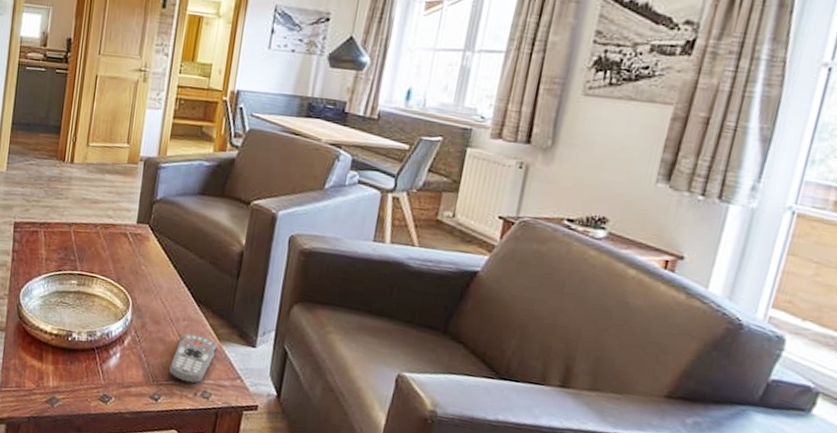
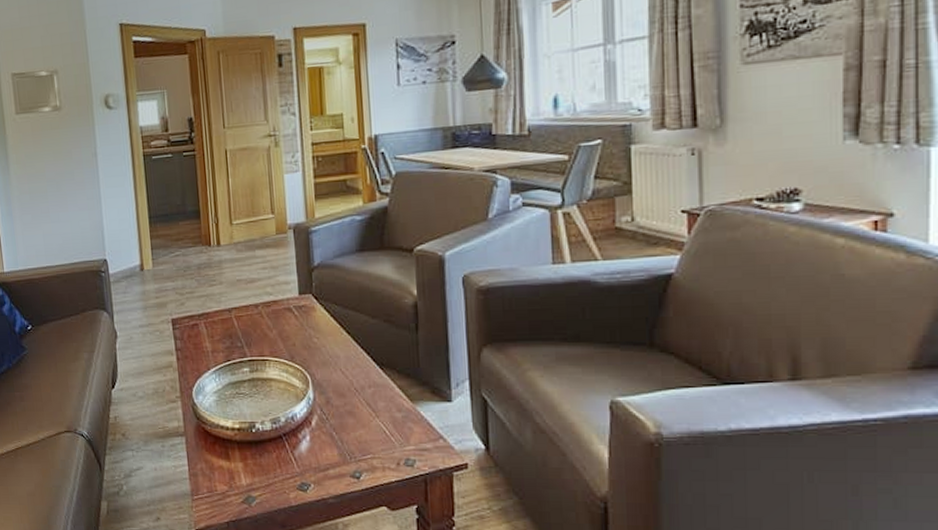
remote control: present [169,333,218,384] -> none [365,399,411,453]

